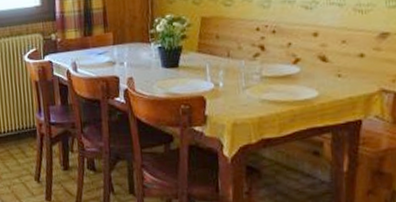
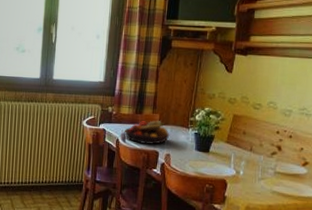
fruit bowl: none [74,40,129,71] -> present [124,120,170,144]

